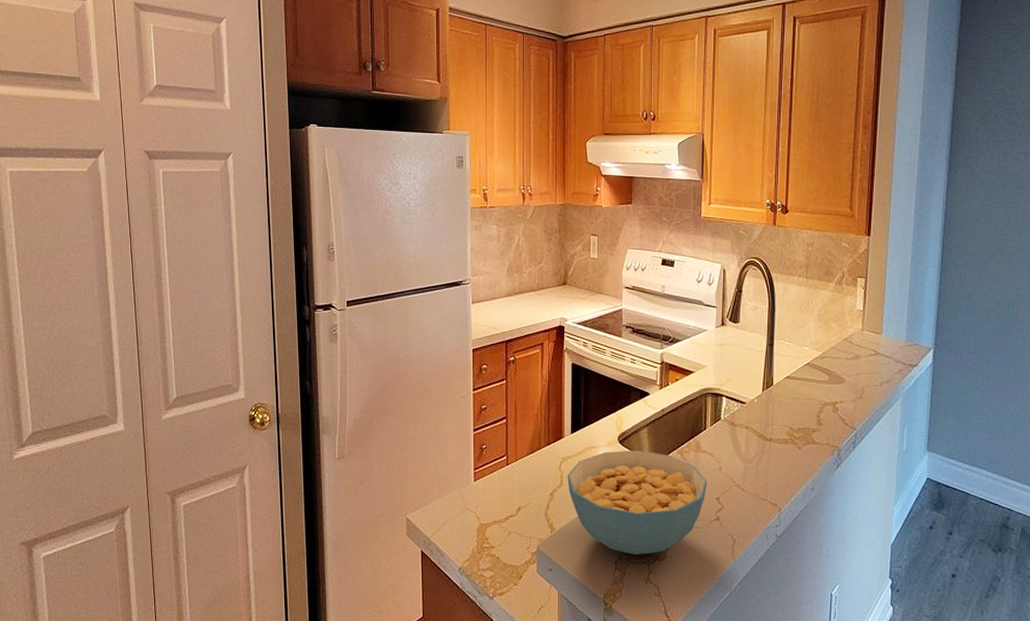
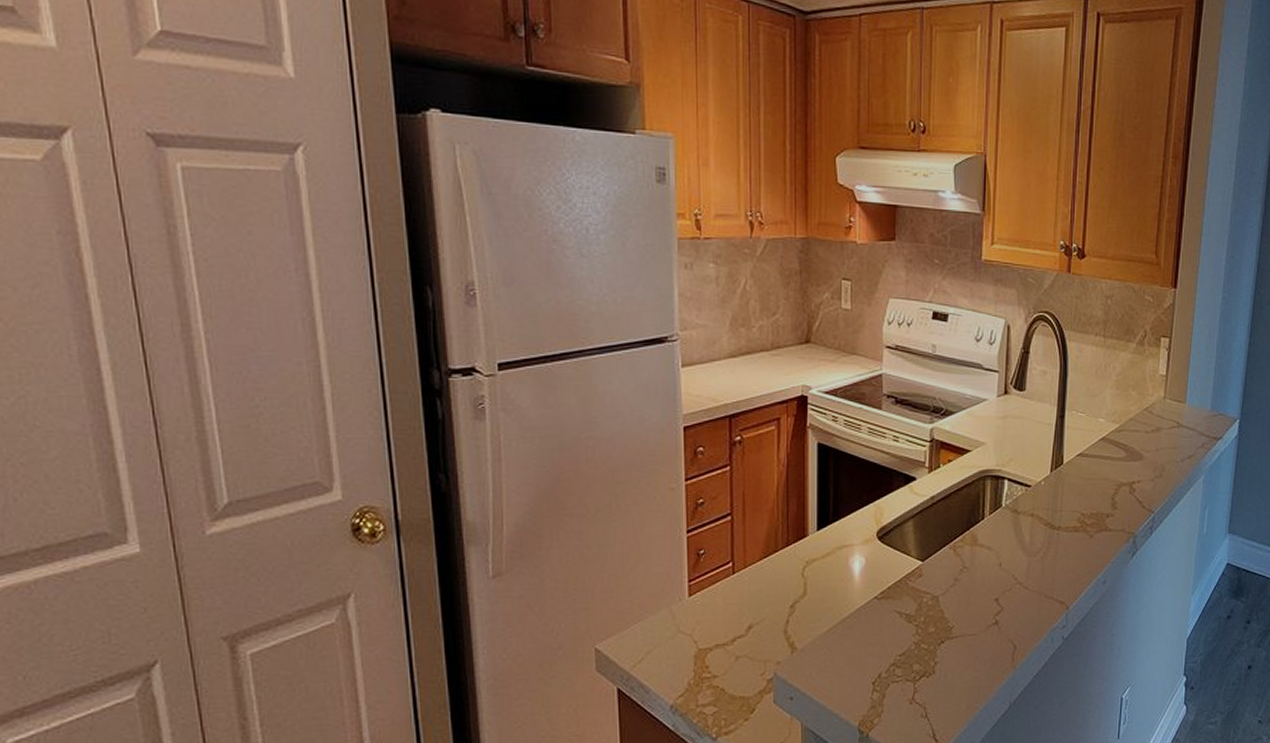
cereal bowl: present [567,450,708,555] -> none [812,547,985,672]

